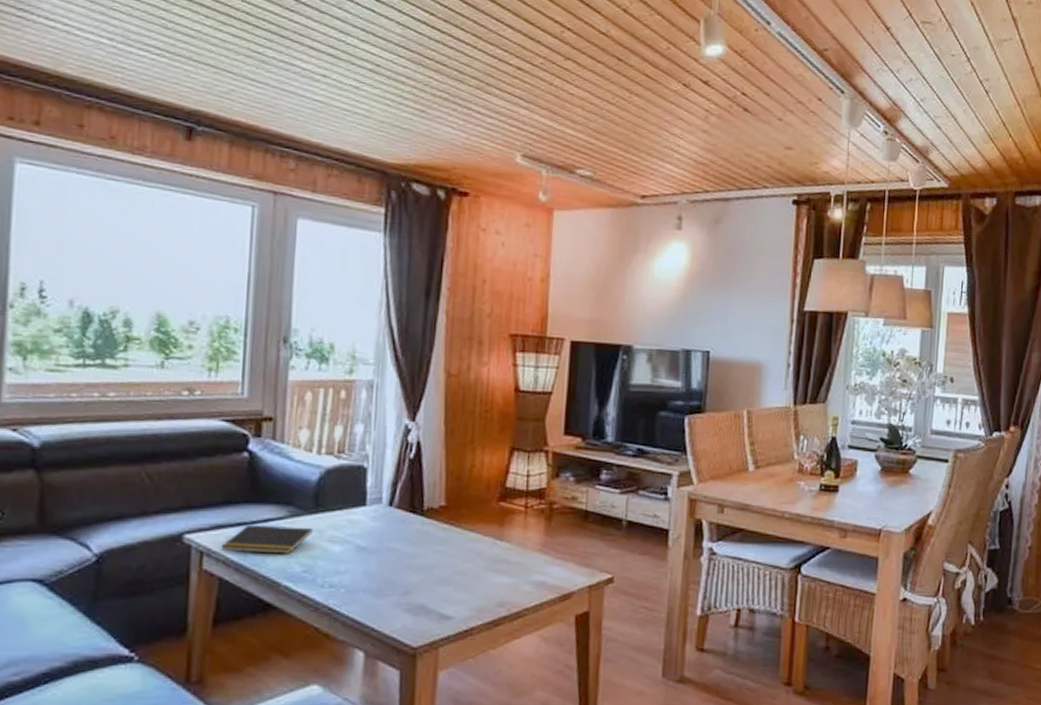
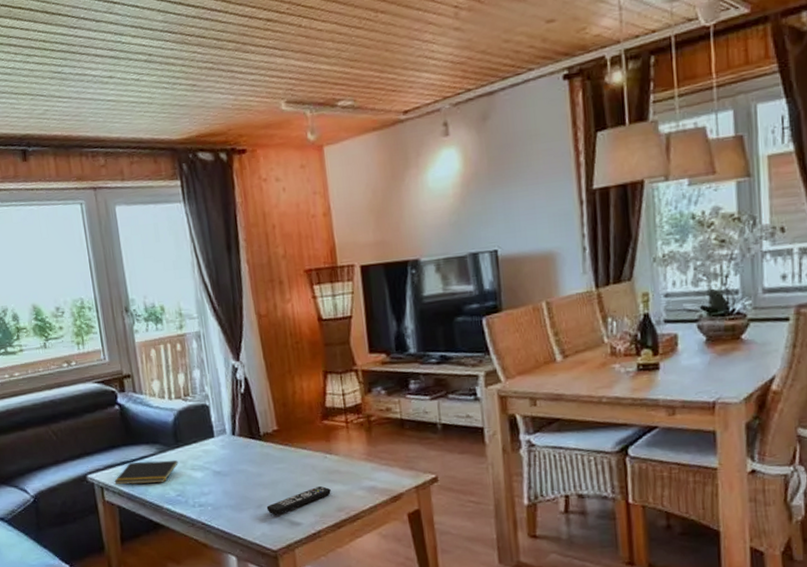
remote control: none [414,576,494,605] -> present [266,486,331,515]

